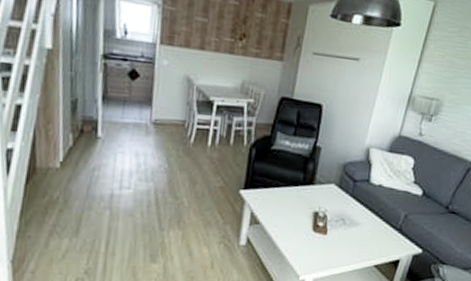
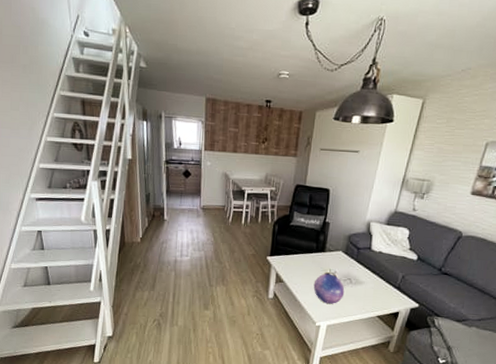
decorative ball: none [298,212,337,251] -> present [313,273,345,304]

